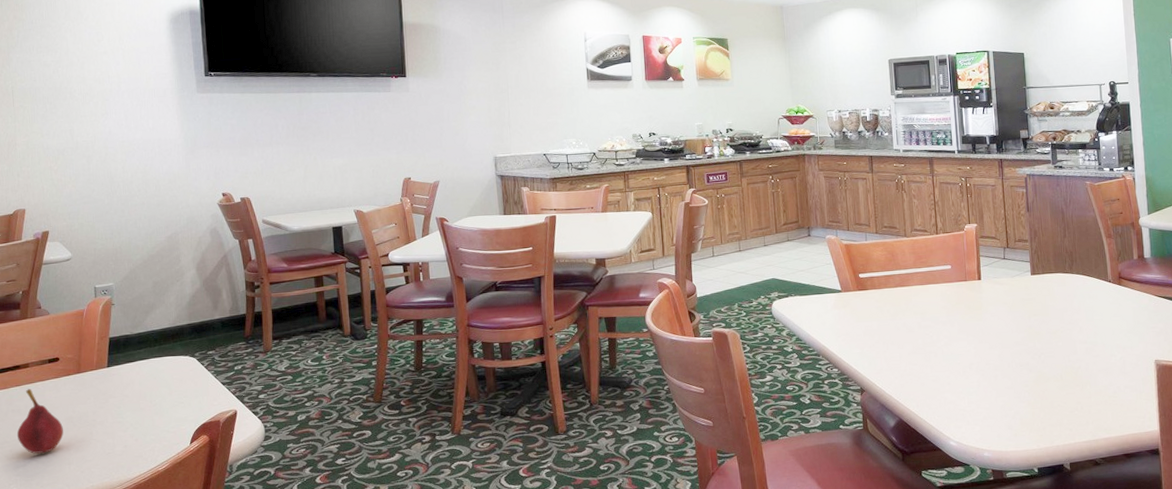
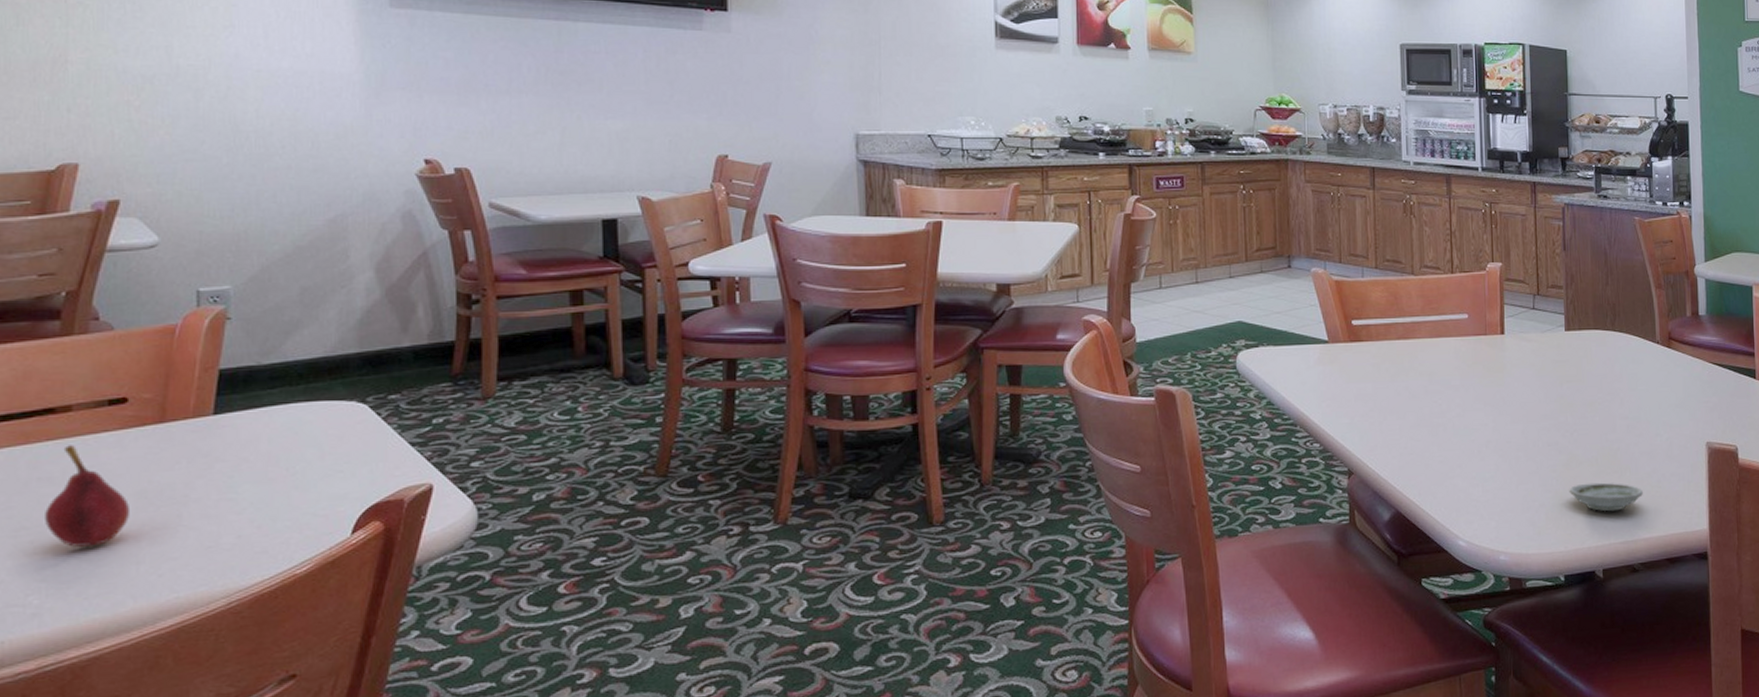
saucer: none [1039,394,1102,418] -> present [1569,482,1643,512]

